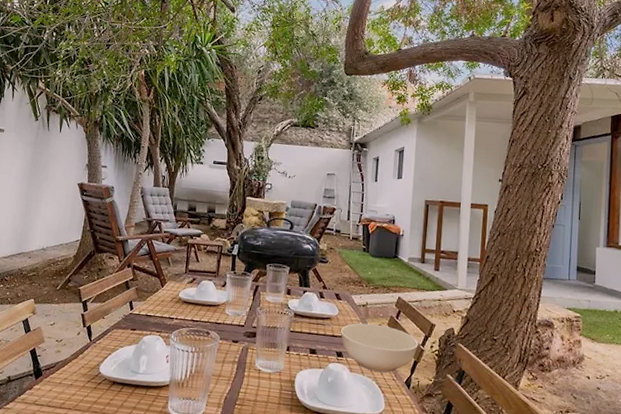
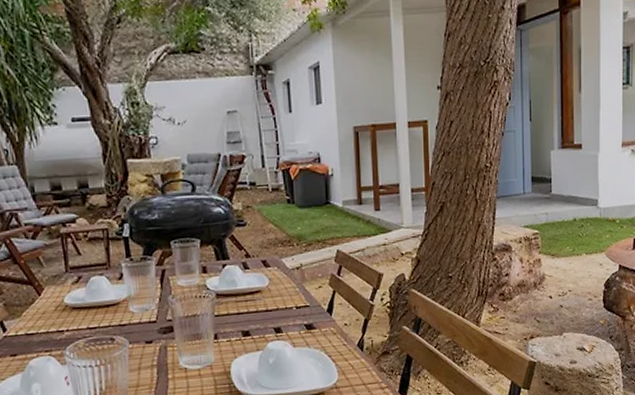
bowl: present [340,323,419,373] -> none [274,286,367,341]

